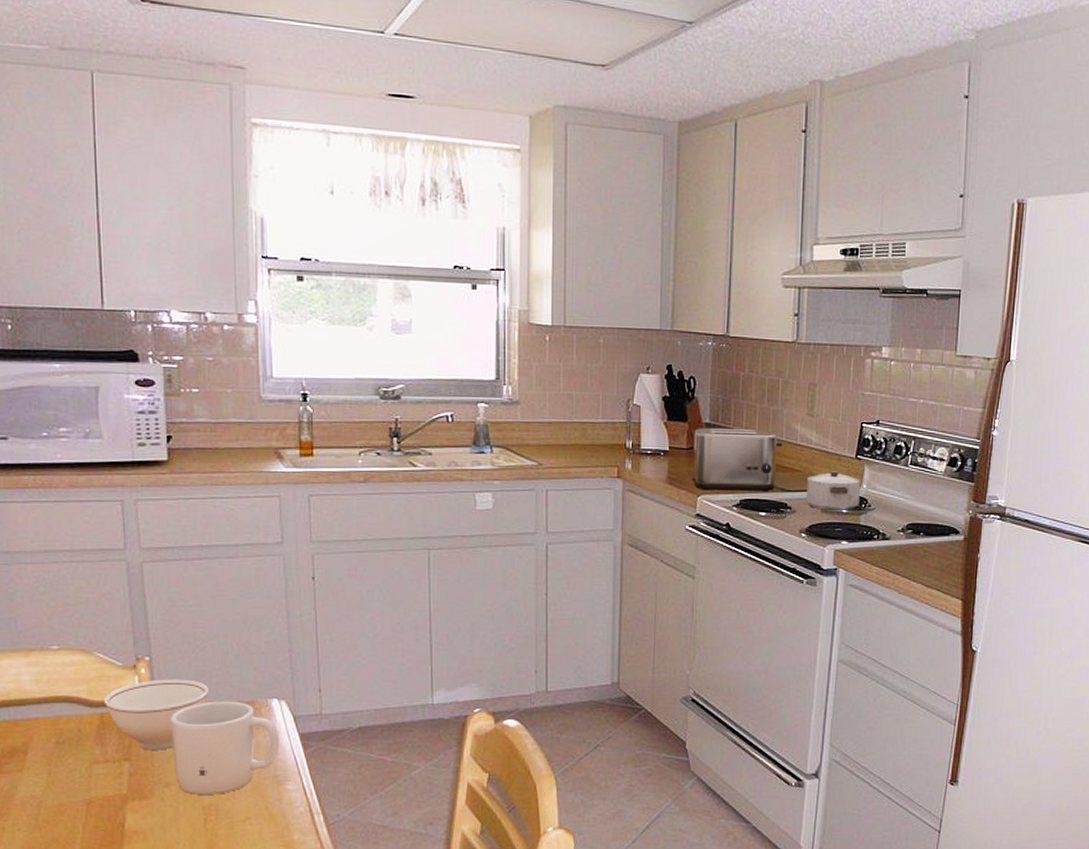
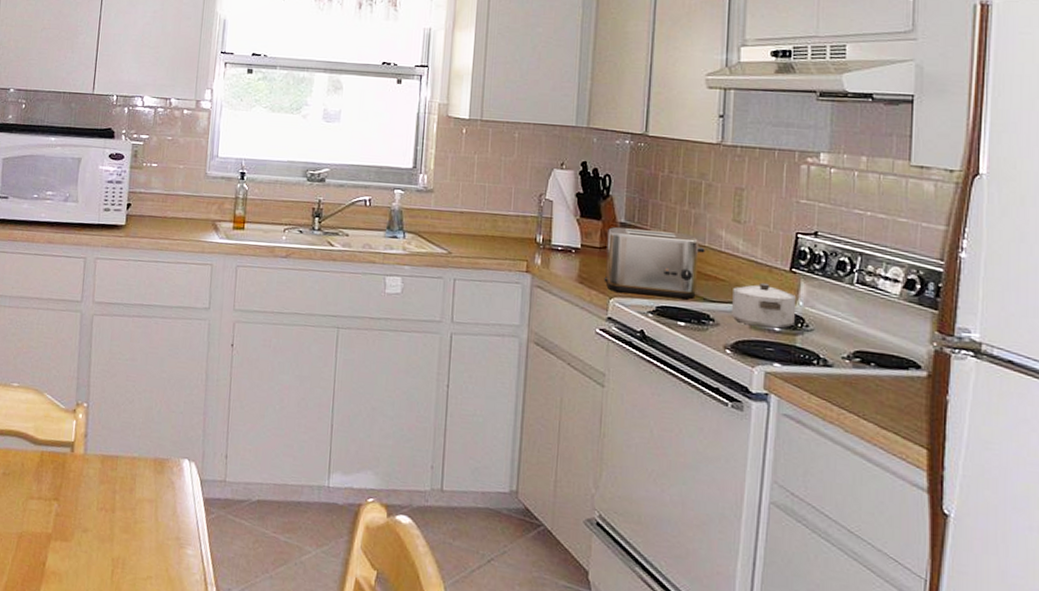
bowl: present [104,679,210,750] -> none [45,425,132,495]
mug: present [170,701,280,795] -> none [93,453,186,548]

